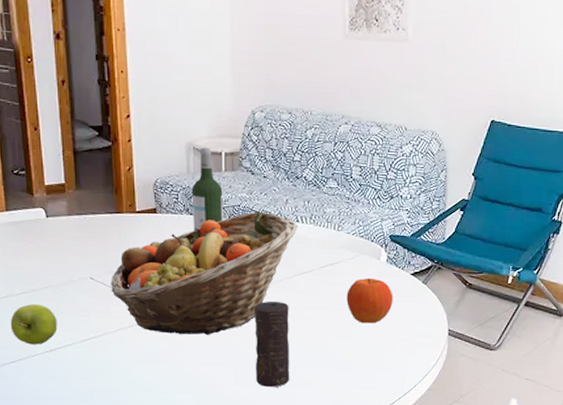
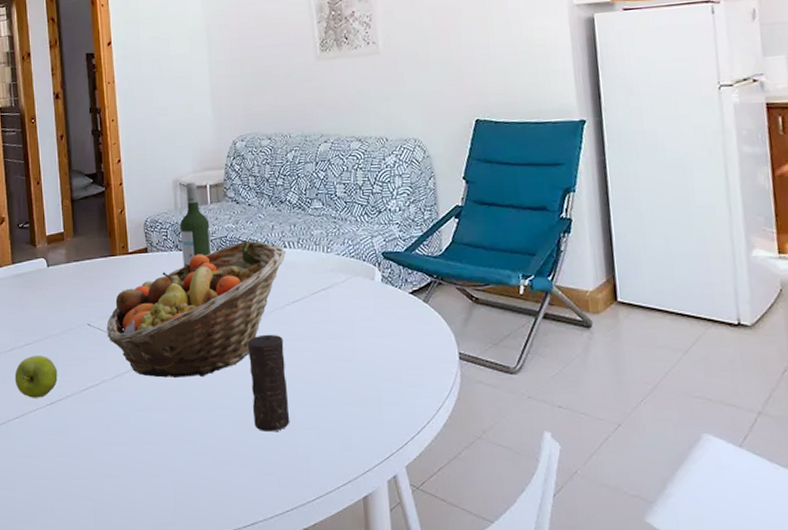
fruit: present [346,277,393,324] -> none [342,300,394,352]

